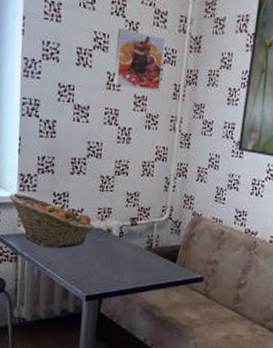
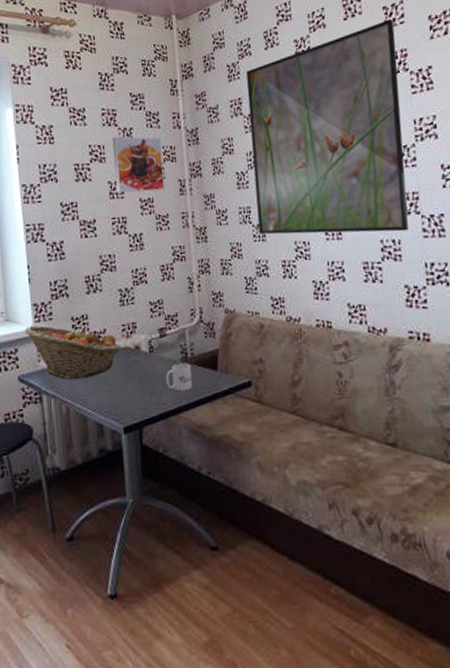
mug: none [129,251,154,275] -> present [165,363,193,392]

